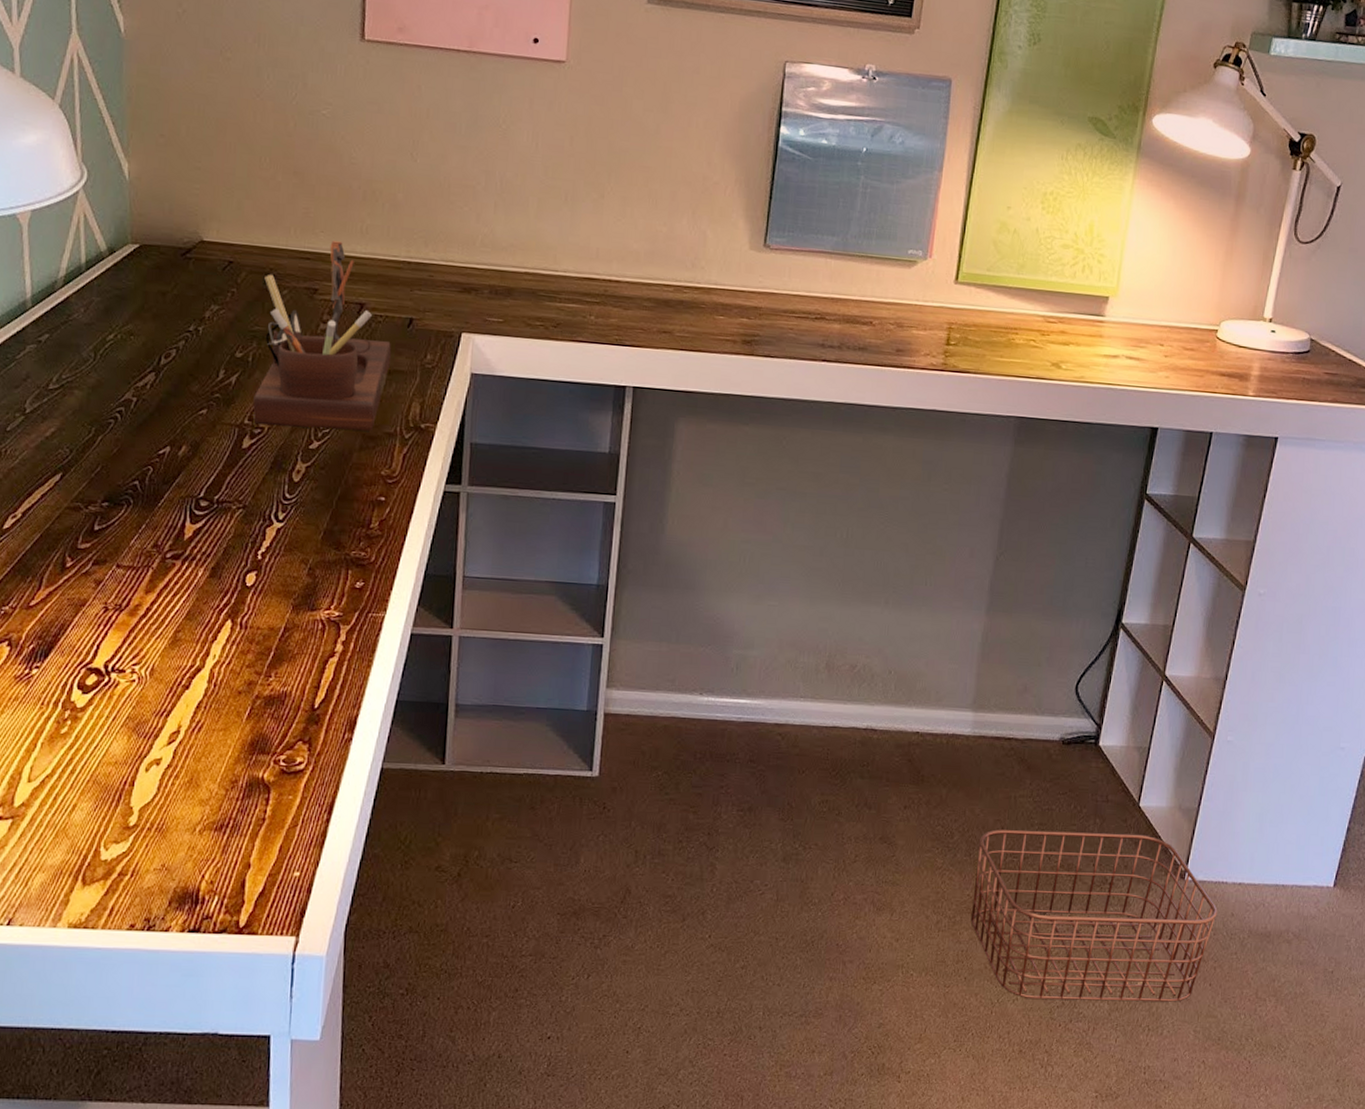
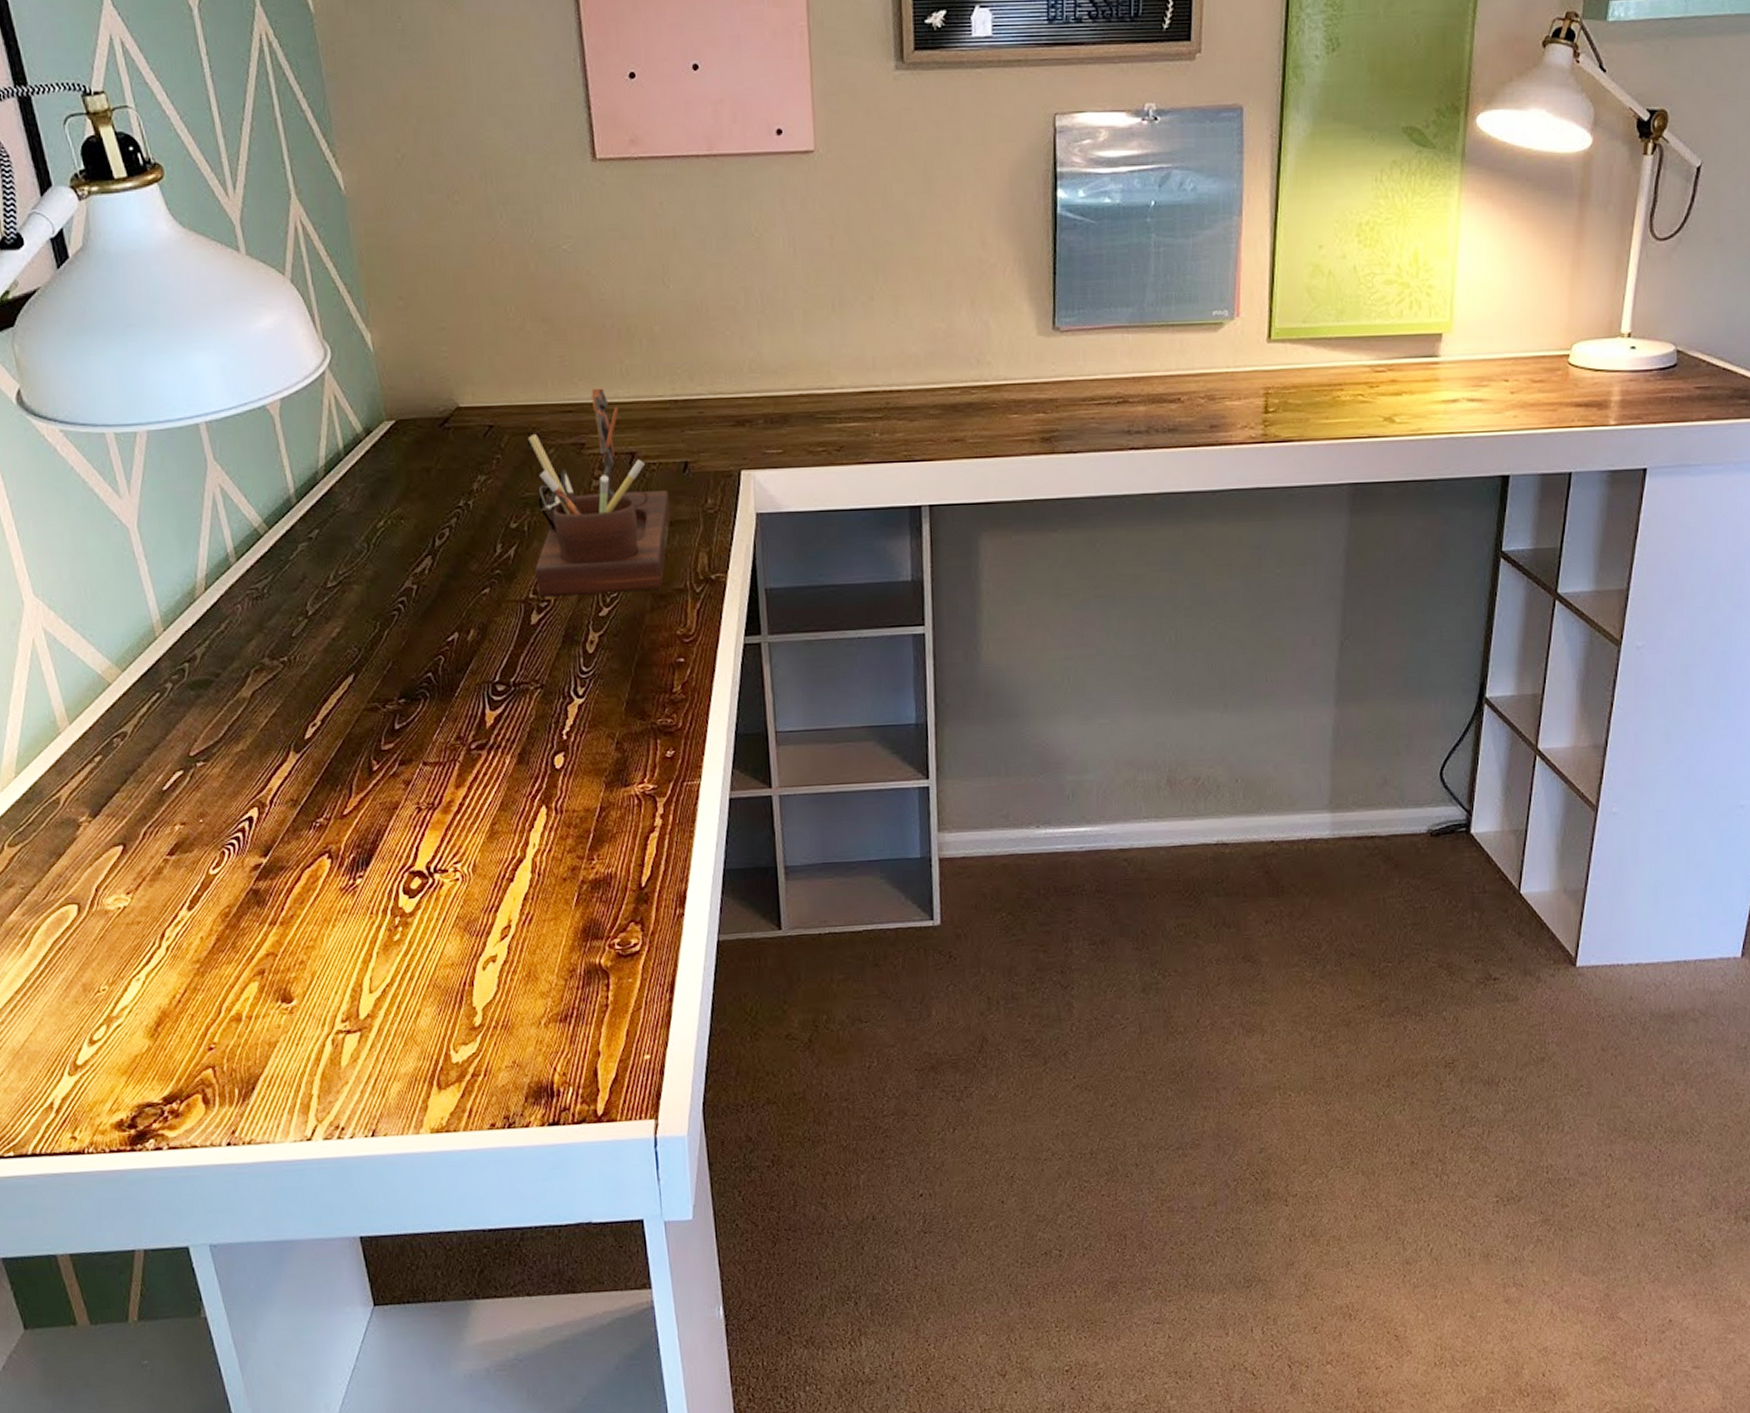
basket: present [970,829,1218,1002] -> none [1347,923,1614,1108]

